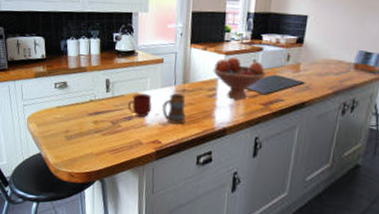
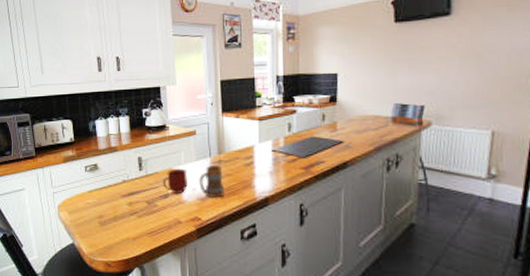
fruit bowl: present [213,57,267,100] -> none [248,122,304,165]

